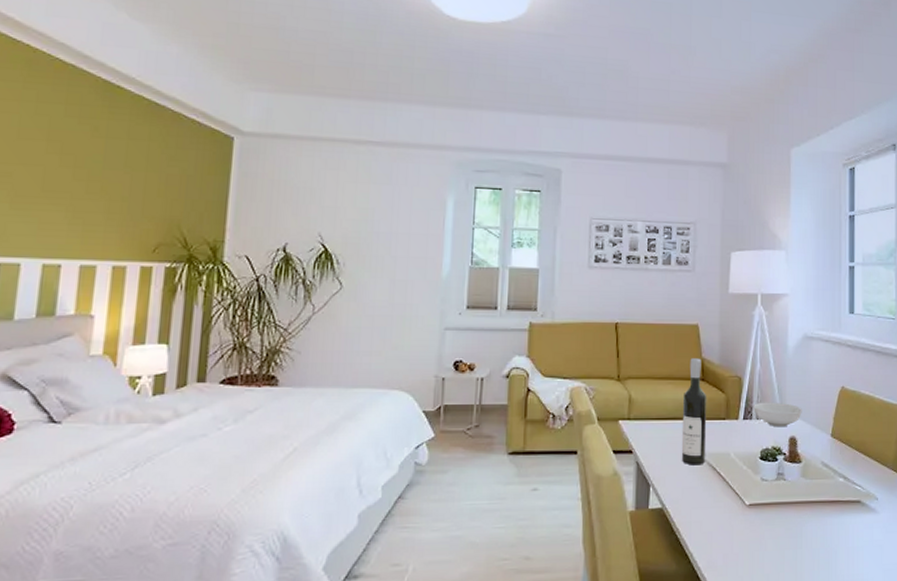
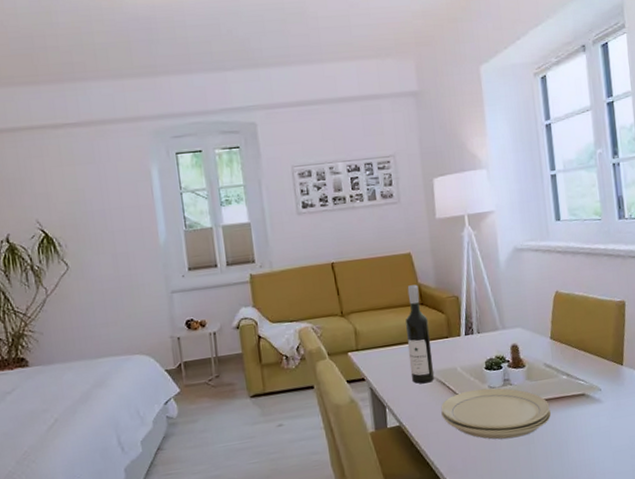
plate: none [708,480,823,540] -> present [441,388,551,440]
bowl: present [753,402,802,427] -> none [473,314,521,338]

